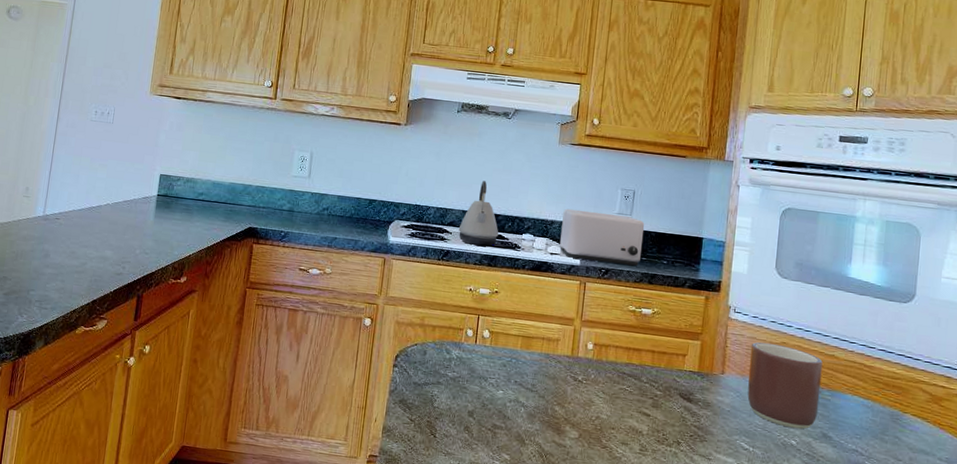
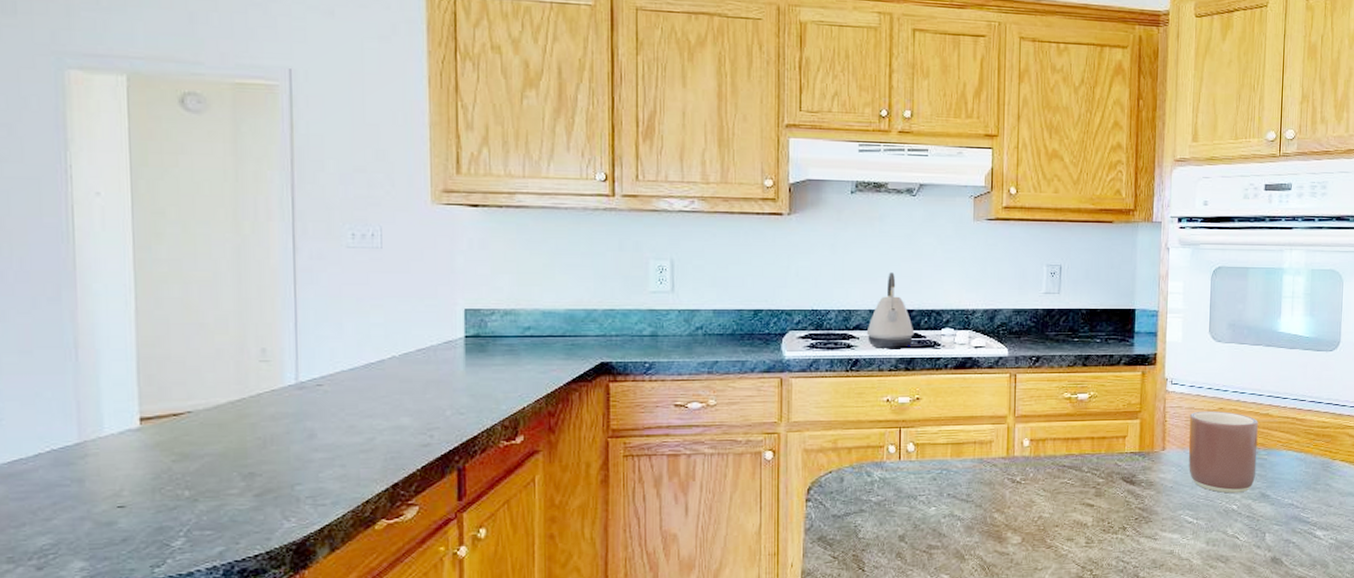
toaster: present [560,208,645,266] -> none [984,294,1075,350]

